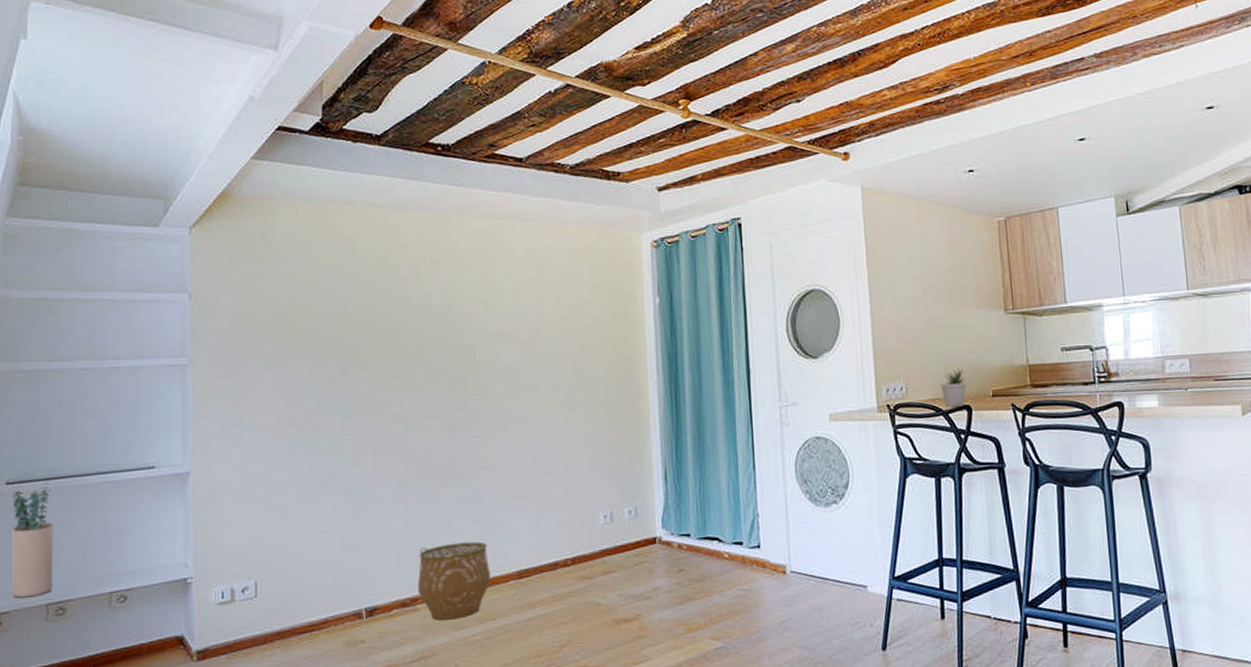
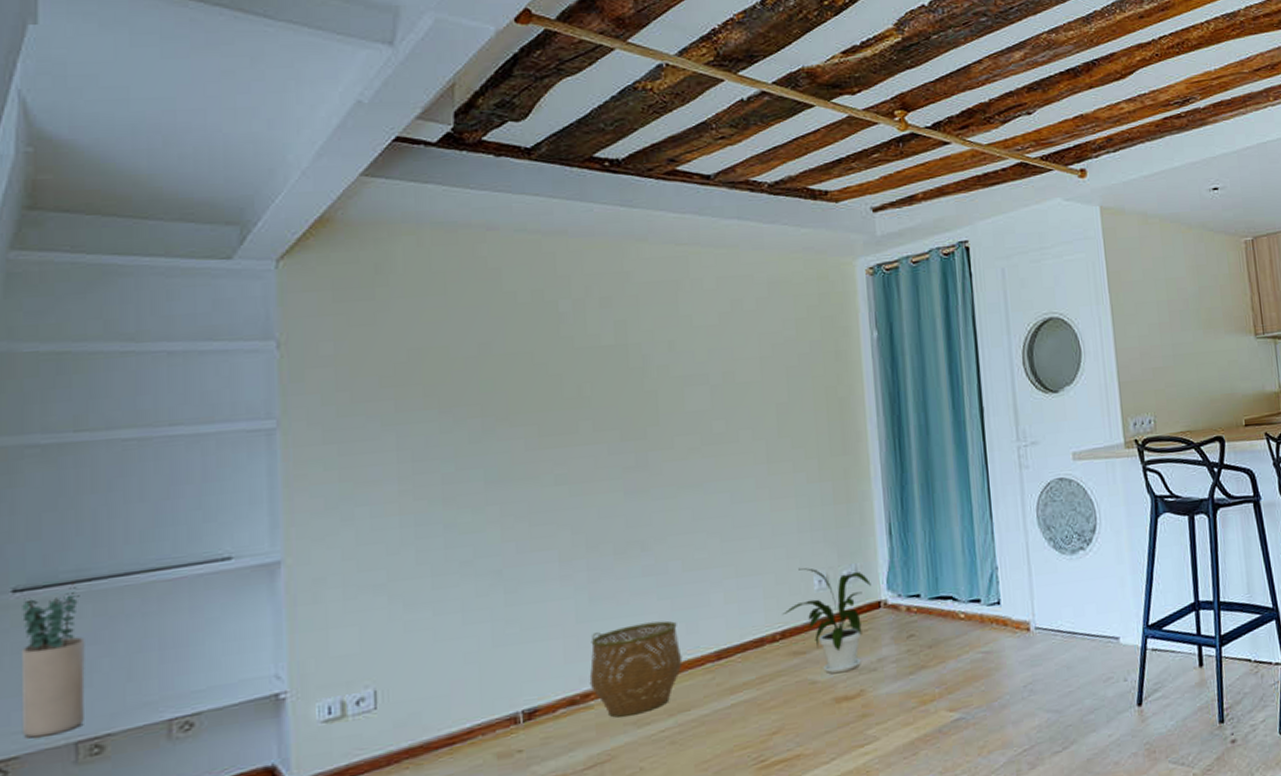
house plant: none [573,503,648,599] -> present [782,567,871,675]
potted plant: present [941,368,966,407] -> none [1191,398,1217,440]

